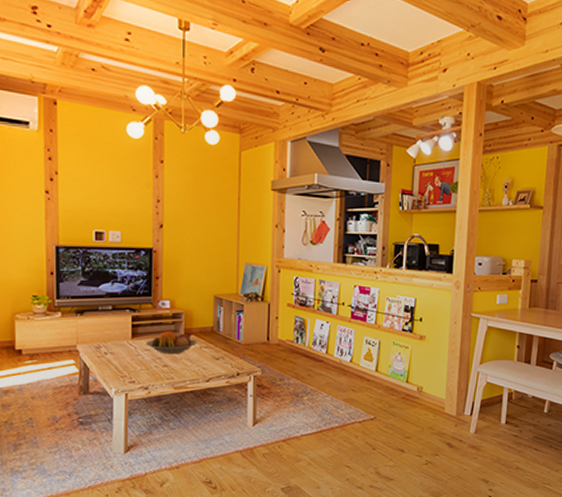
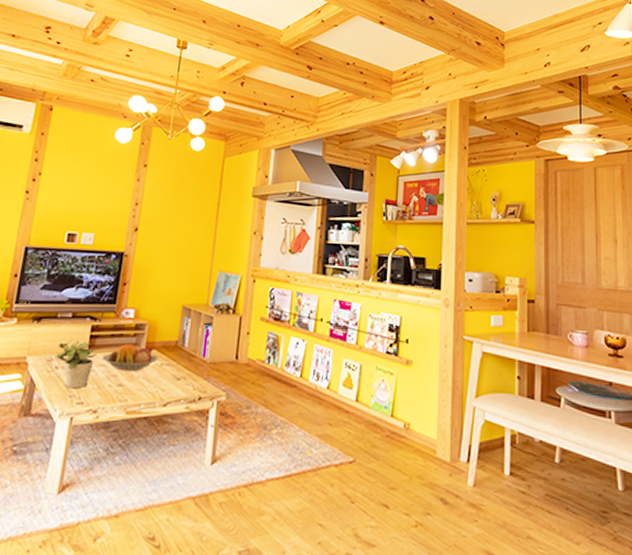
potted plant: none [103,329,140,370] -> present [56,340,97,389]

